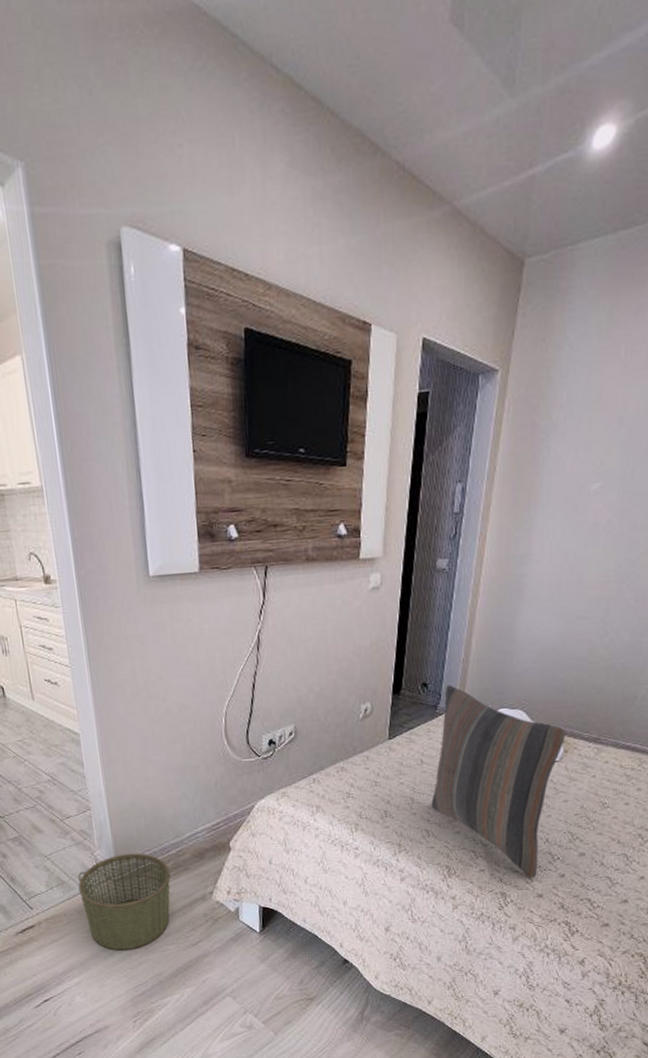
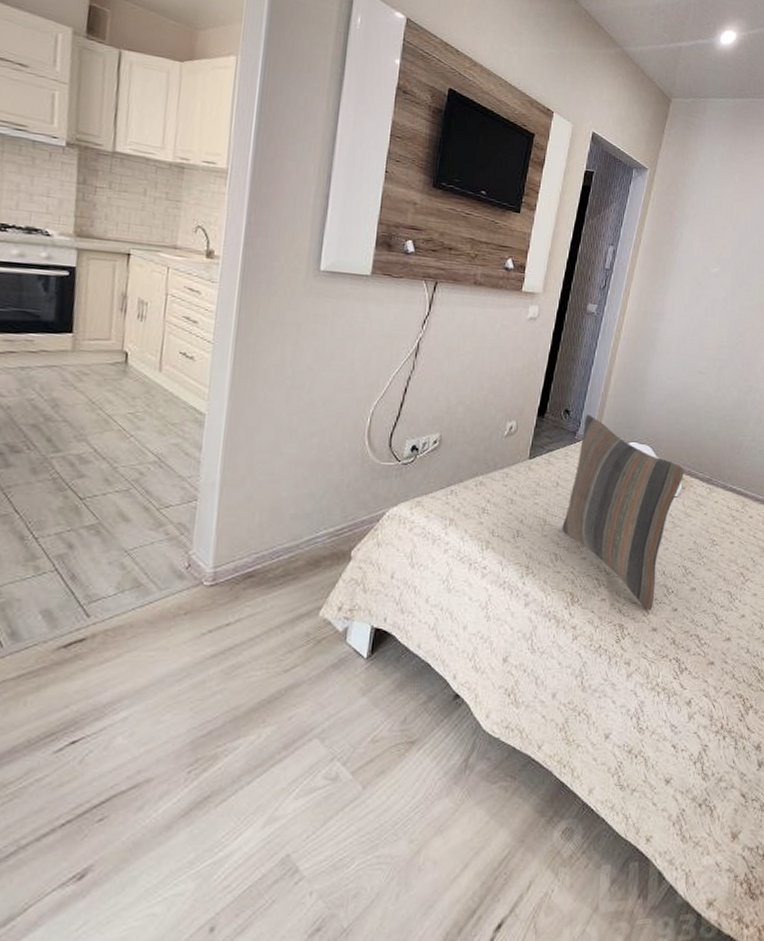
basket: present [78,853,171,951] -> none [157,555,277,676]

